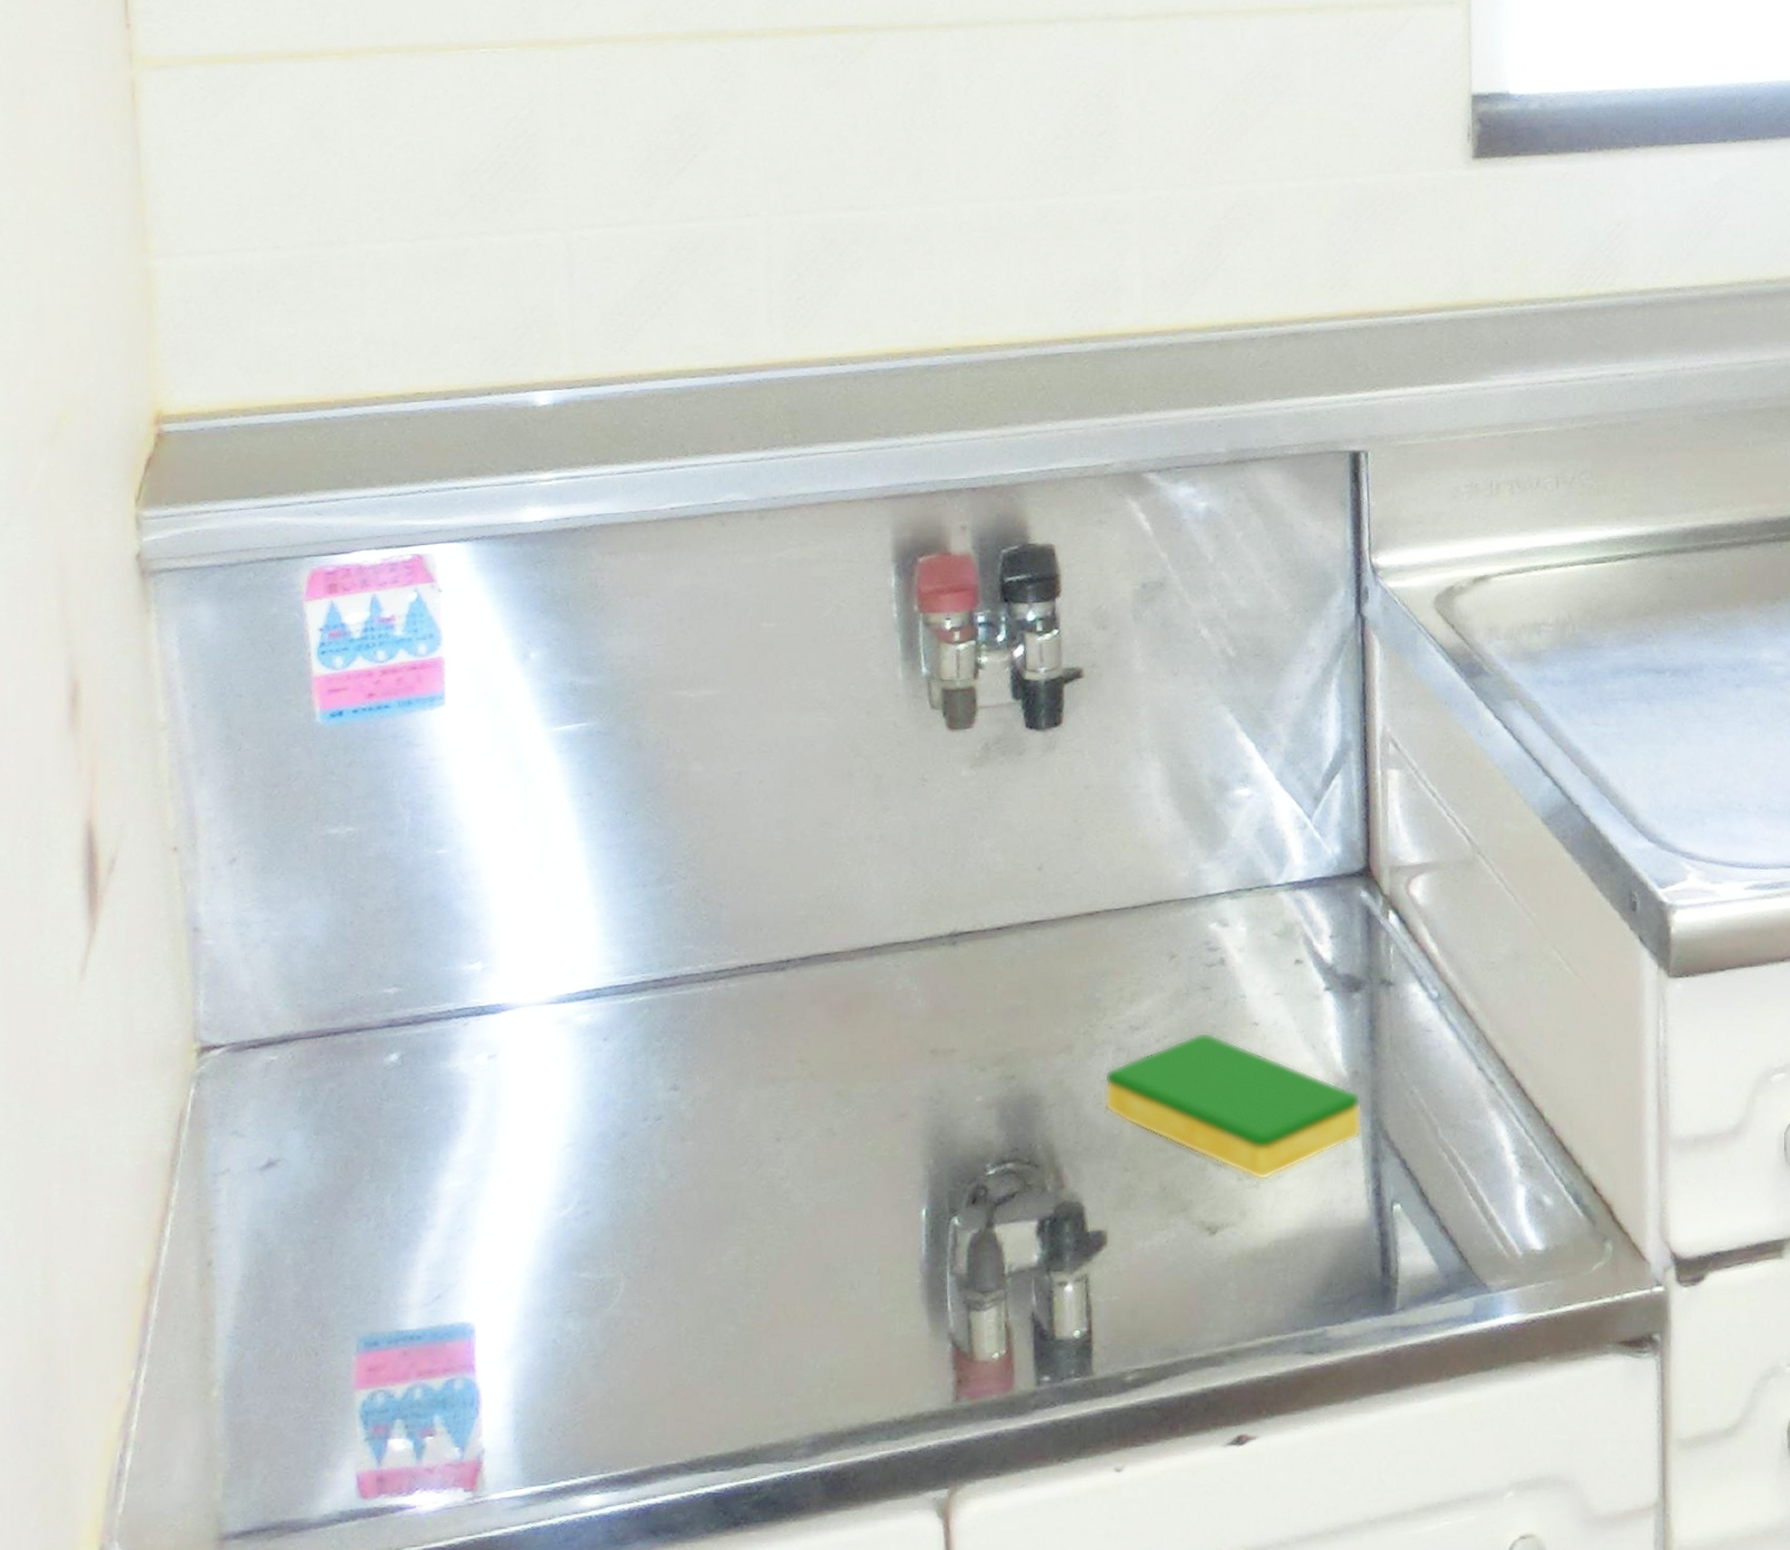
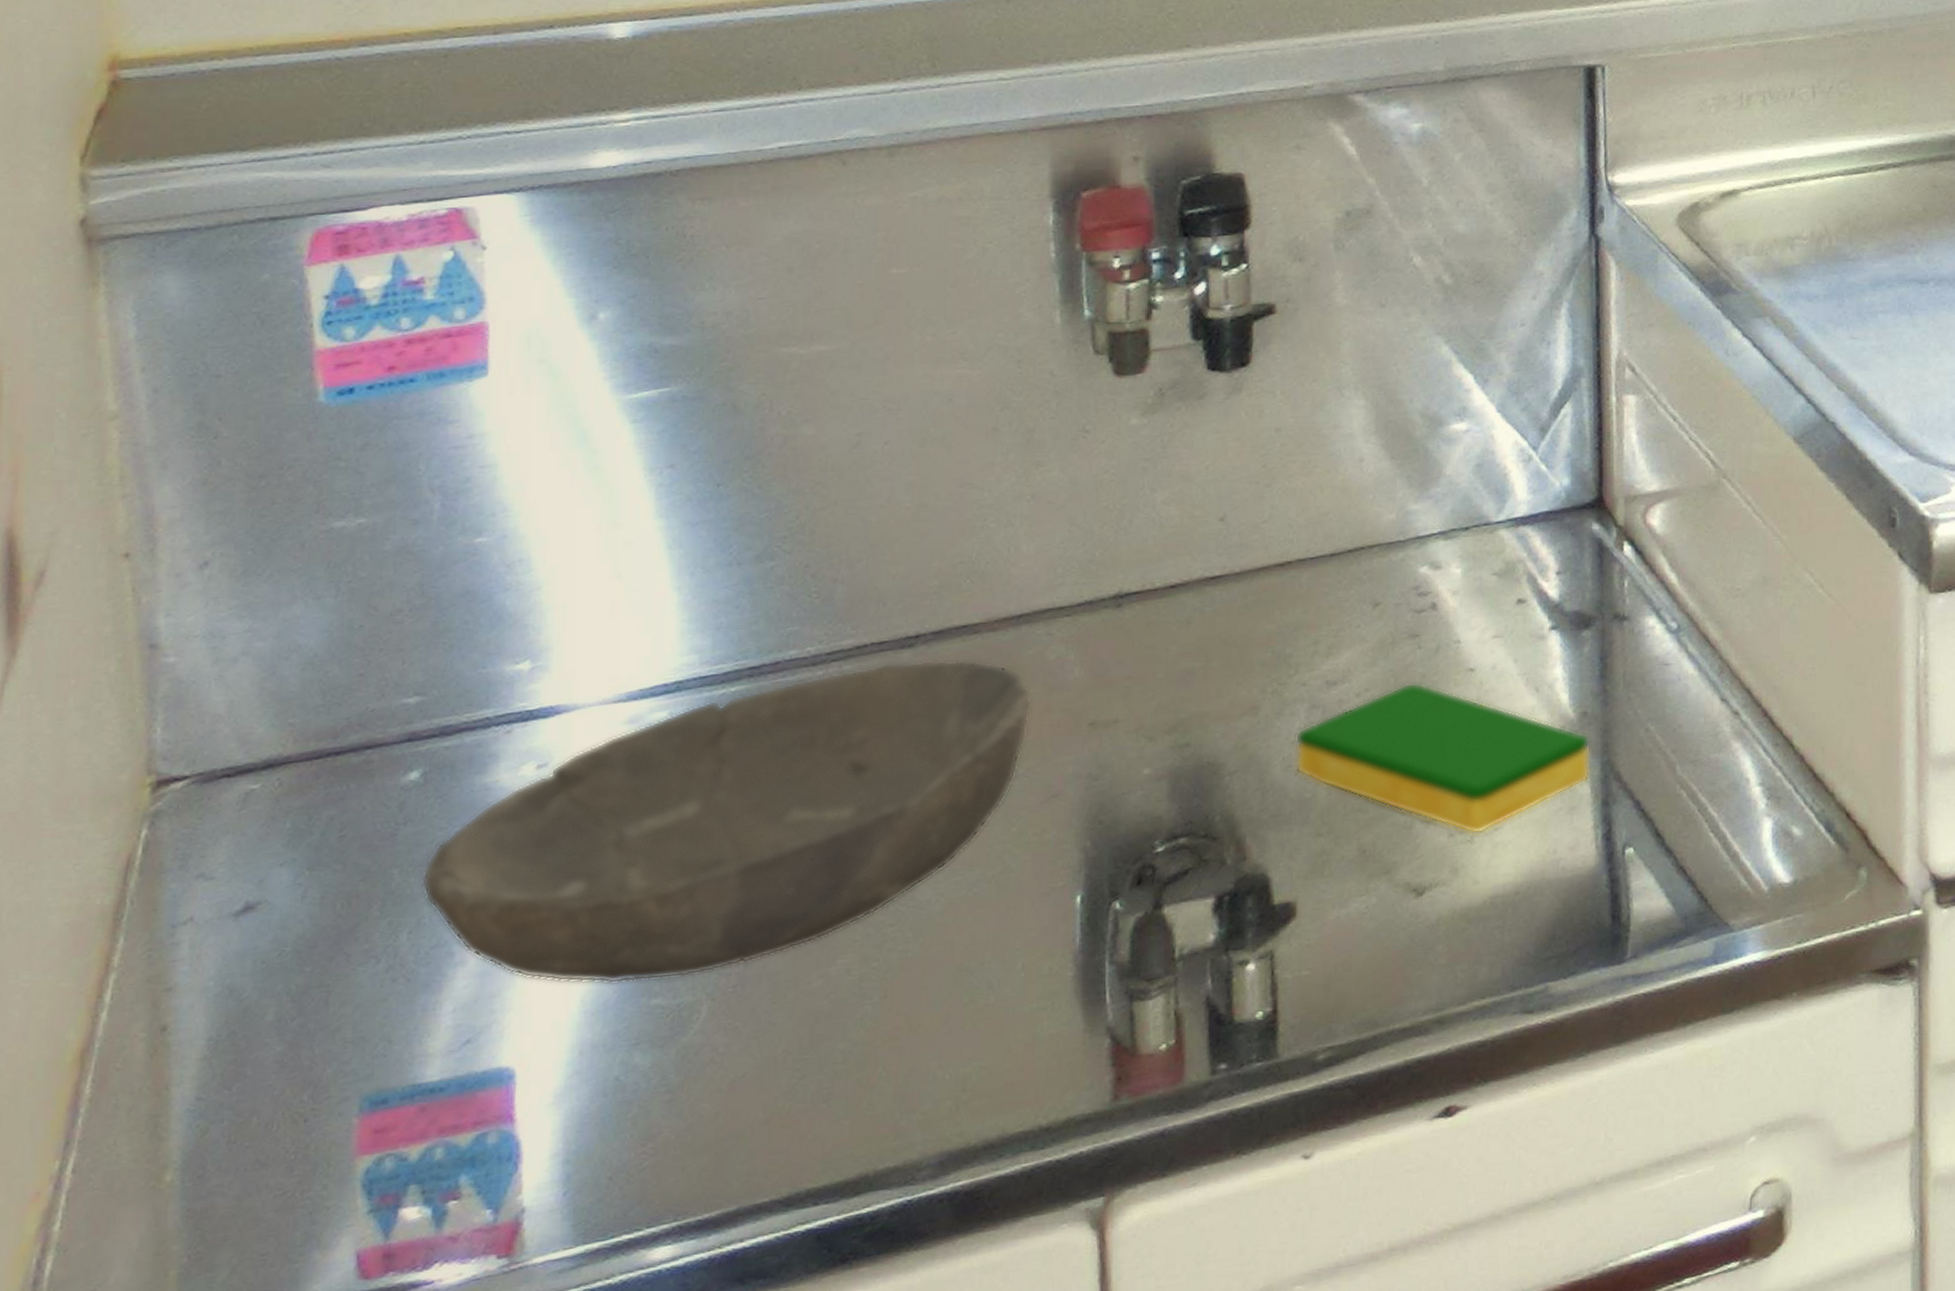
bowl: none [401,983,883,1256] -> present [422,659,1032,984]

